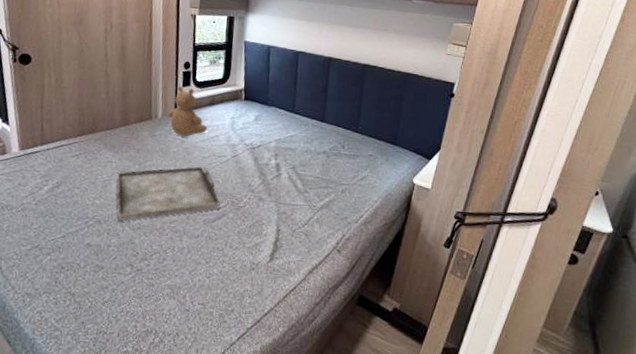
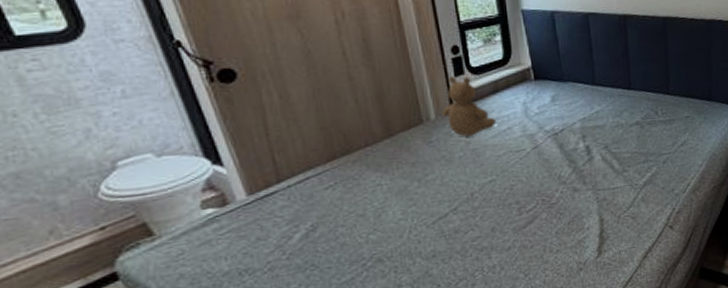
serving tray: present [116,166,220,221] -> none [391,167,529,254]

